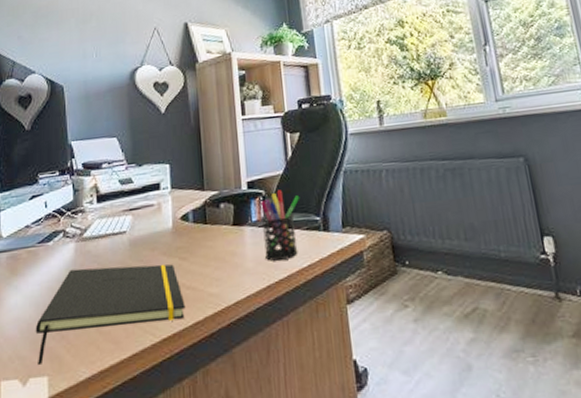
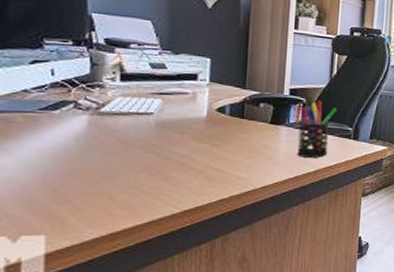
notepad: present [35,264,186,366] -> none [31,140,212,225]

